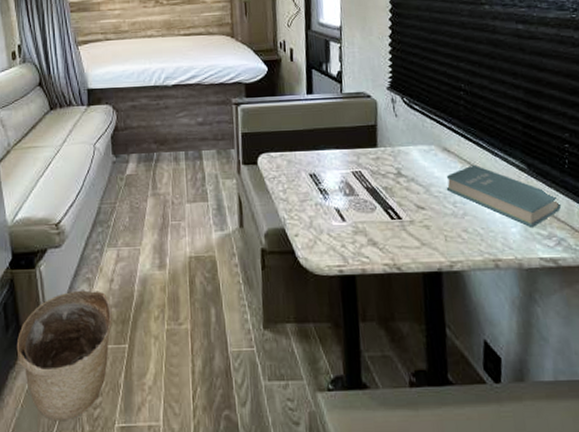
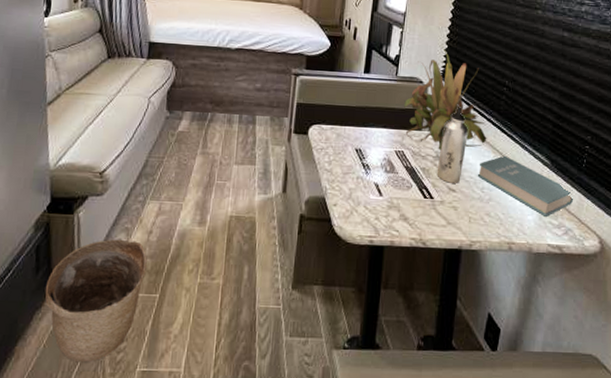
decorative plant: none [354,54,451,166] -> present [404,44,487,150]
water bottle: none [400,118,429,201] -> present [437,107,468,183]

